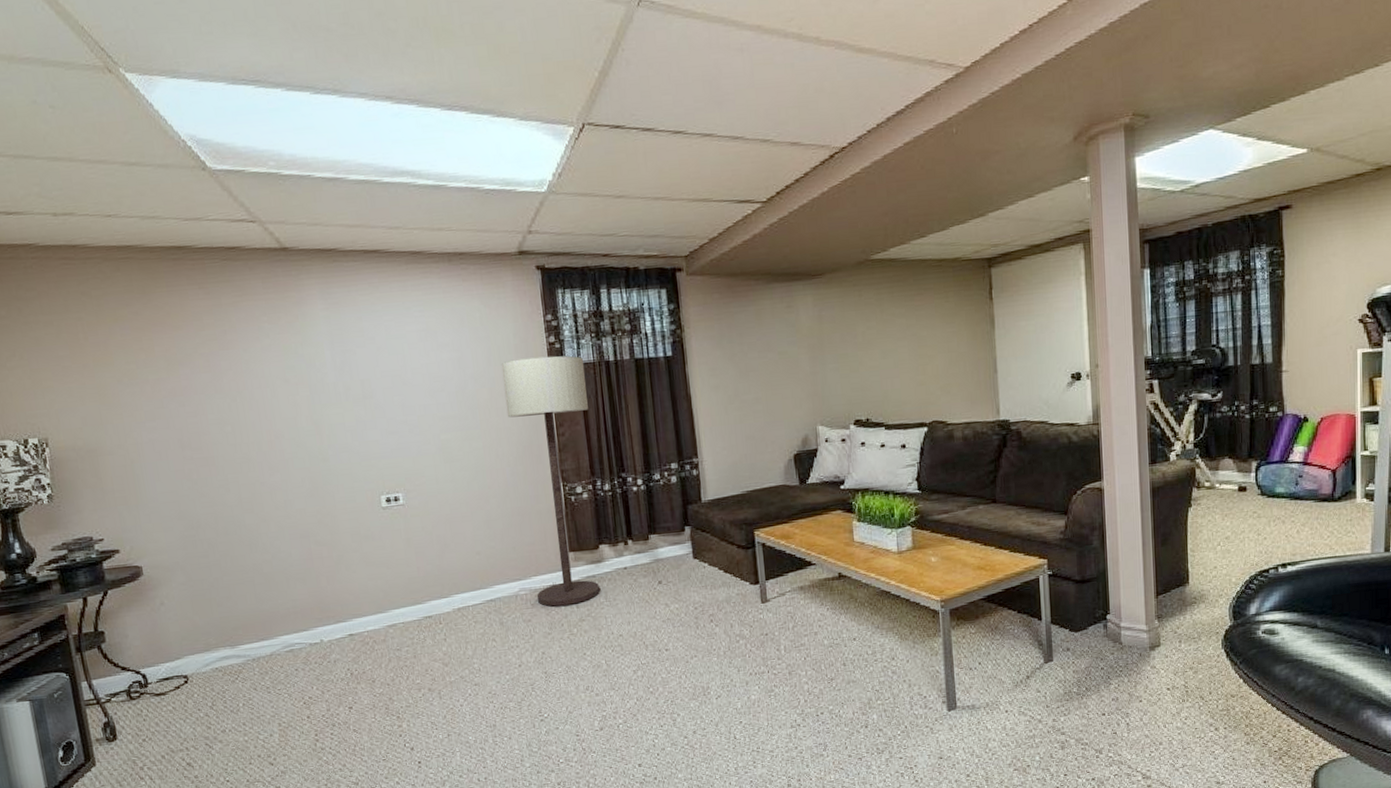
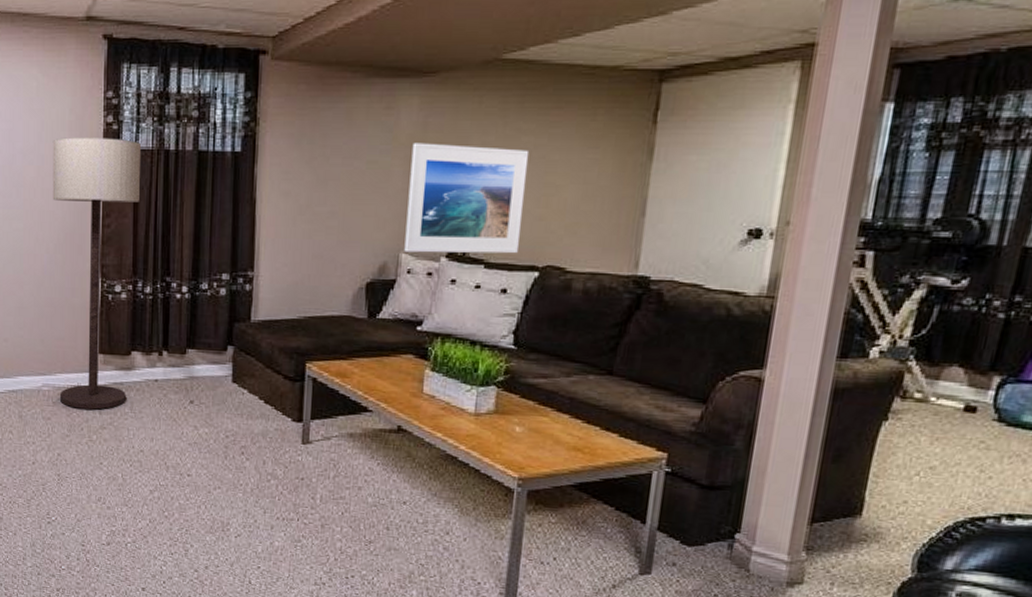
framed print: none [813,330,908,425] -> present [404,143,530,254]

